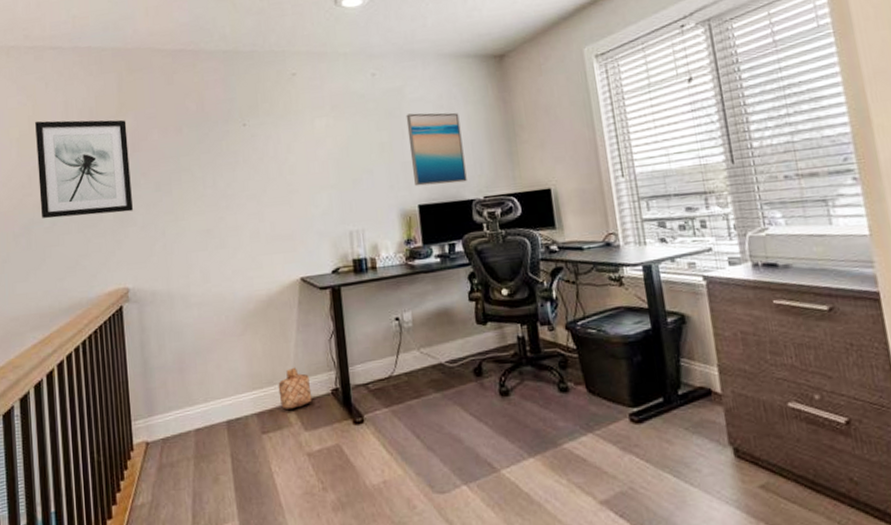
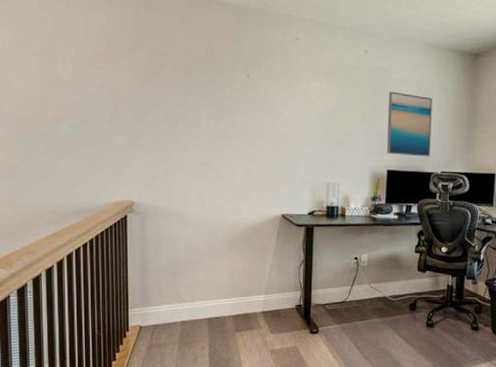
wall art: present [35,119,133,219] -> none [55,39,142,136]
basket: present [278,367,312,409] -> none [253,284,280,316]

